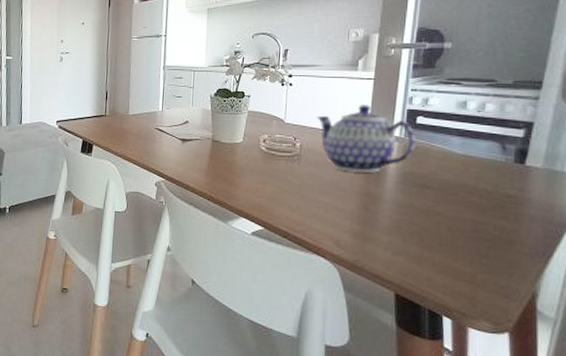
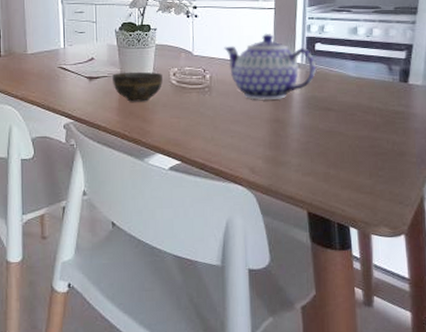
cup: none [204,136,252,166] -> present [112,71,163,102]

